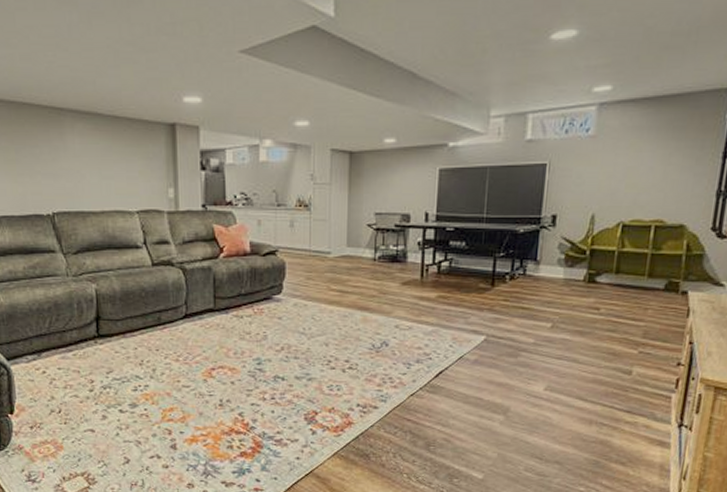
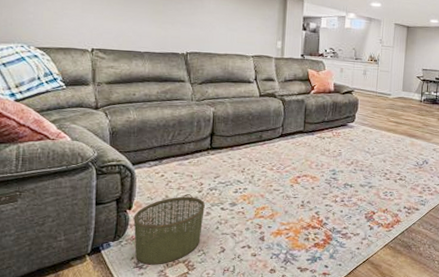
basket: none [17,394,100,478] -> present [133,194,205,265]

